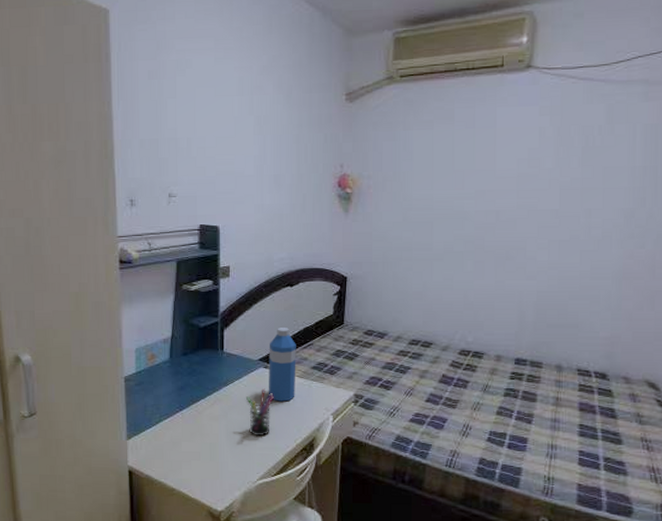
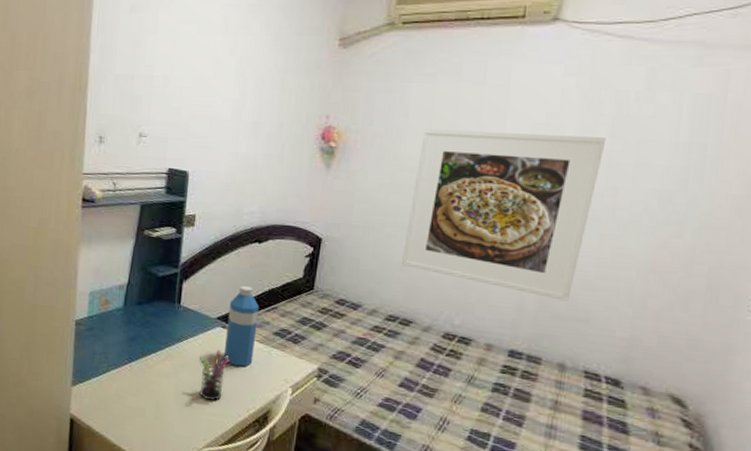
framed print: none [419,167,579,311] -> present [402,129,607,301]

